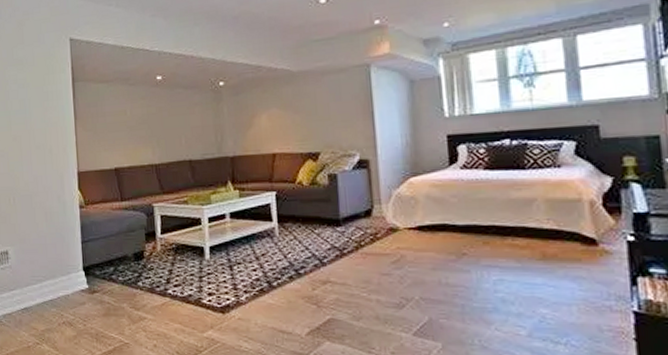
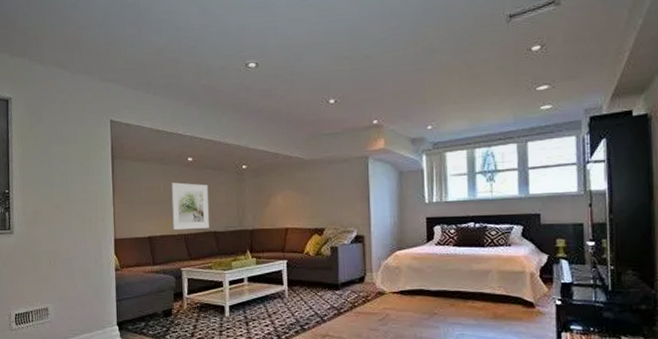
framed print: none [138,105,183,161] -> present [171,182,210,231]

